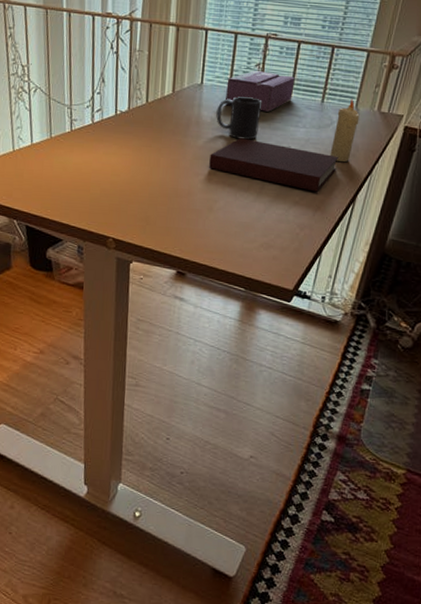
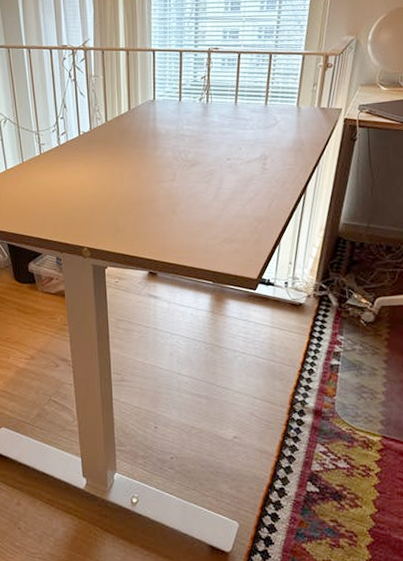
notebook: present [209,138,339,192] -> none [168,145,286,187]
mug: present [216,97,262,140] -> none [170,107,211,146]
tissue box: present [225,70,295,112] -> none [177,82,239,119]
candle: present [330,98,360,163] -> none [278,98,302,158]

